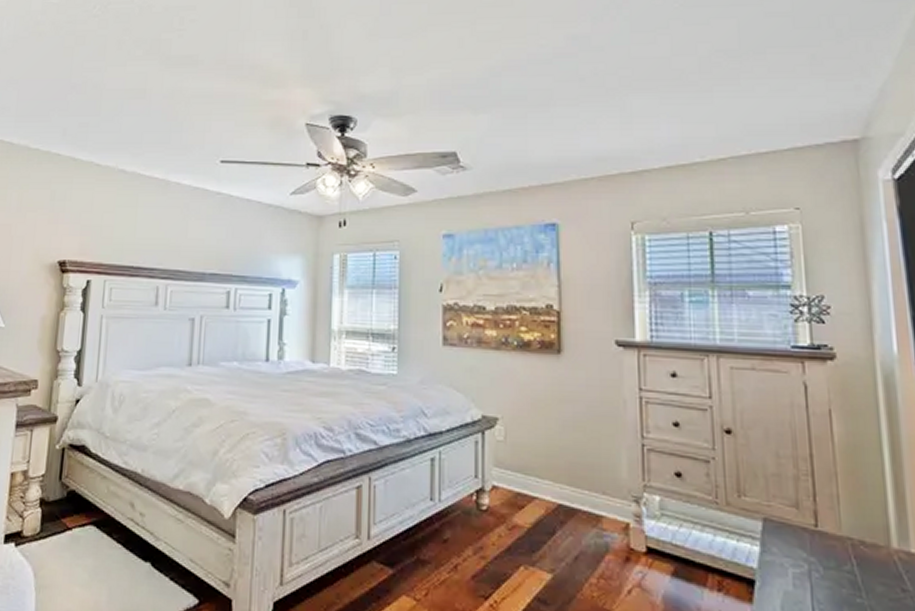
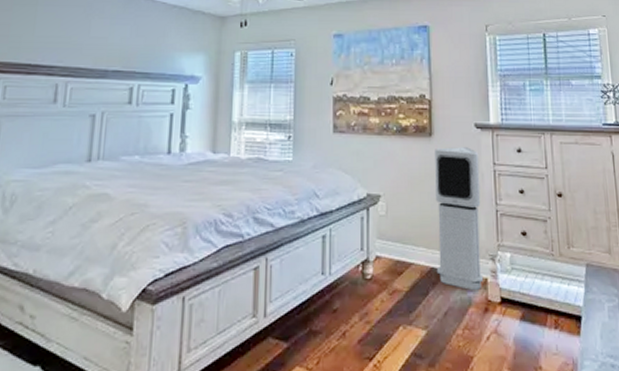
air purifier: none [563,367,625,537] -> present [434,147,484,291]

